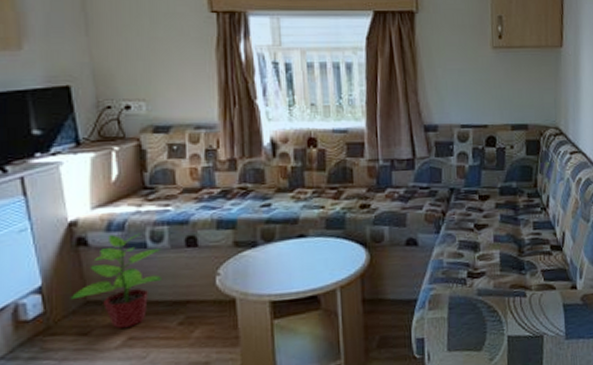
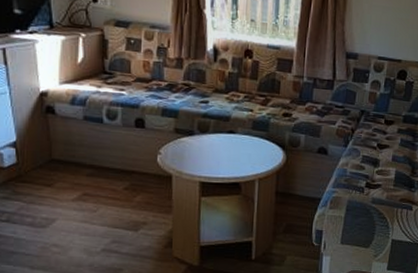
potted plant: present [70,233,163,328] -> none [38,107,115,185]

